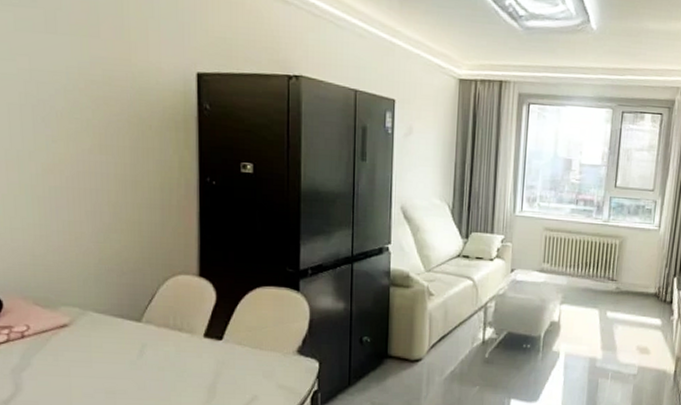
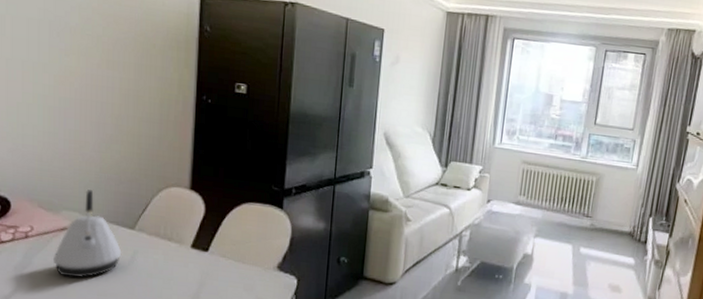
kettle: none [54,283,129,376] -> present [53,190,122,278]

